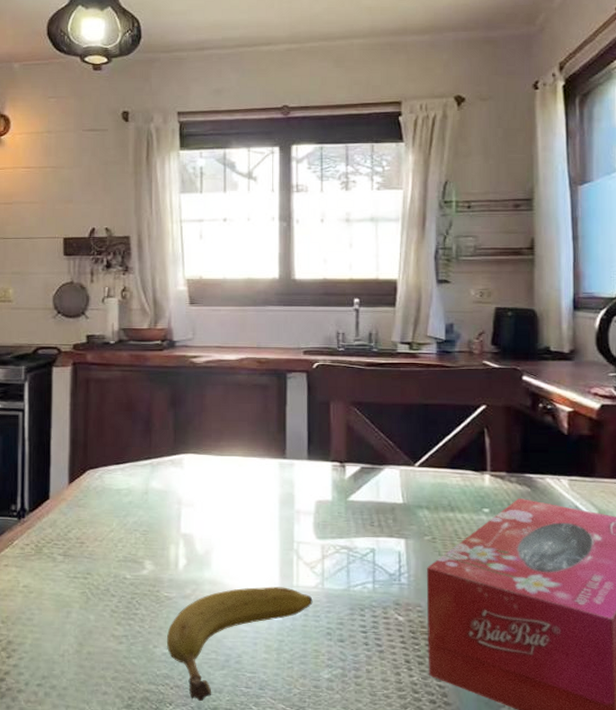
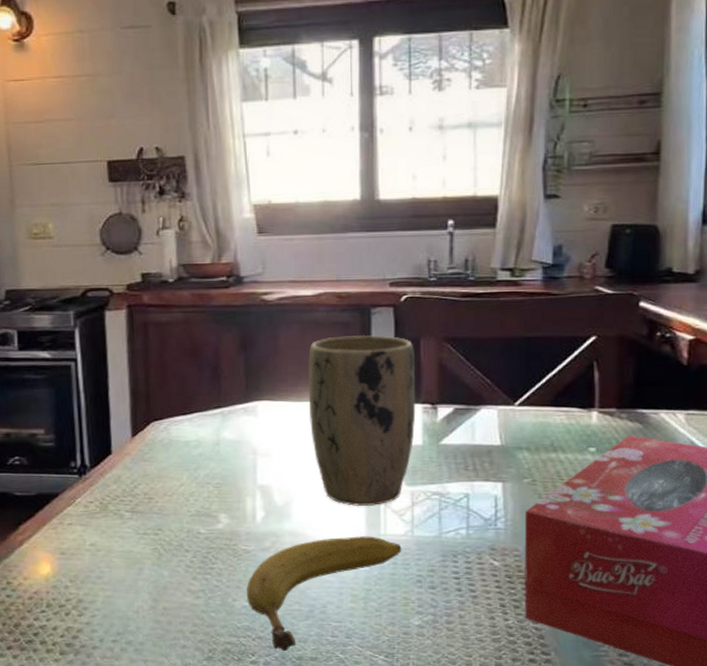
plant pot: none [230,396,326,557] -> present [307,334,416,506]

